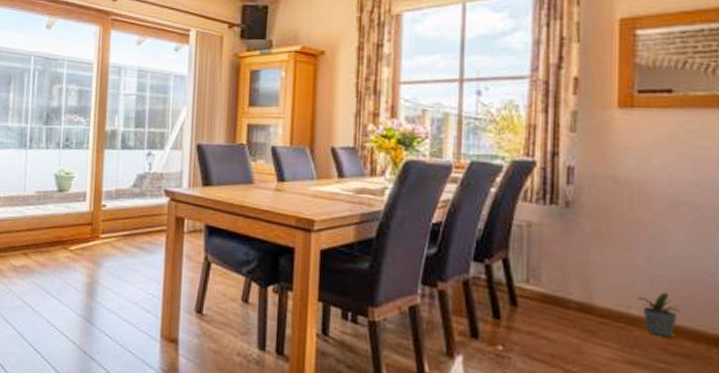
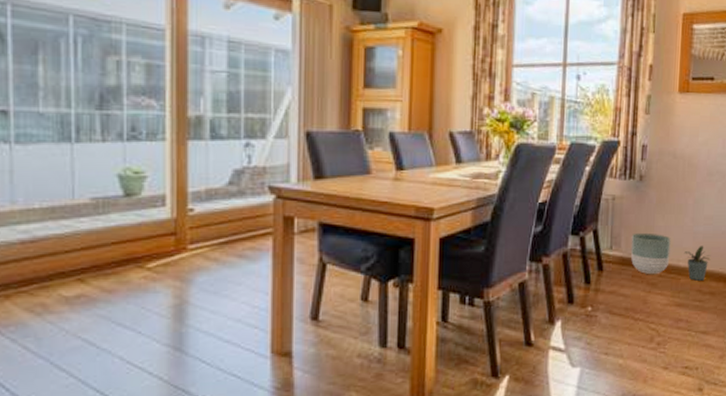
planter: none [555,267,615,321] -> present [630,232,671,275]

